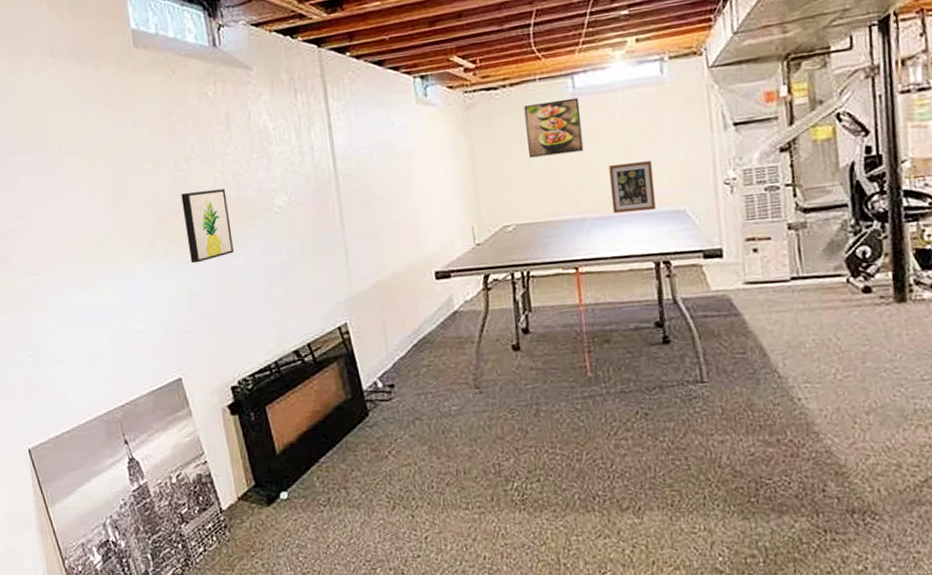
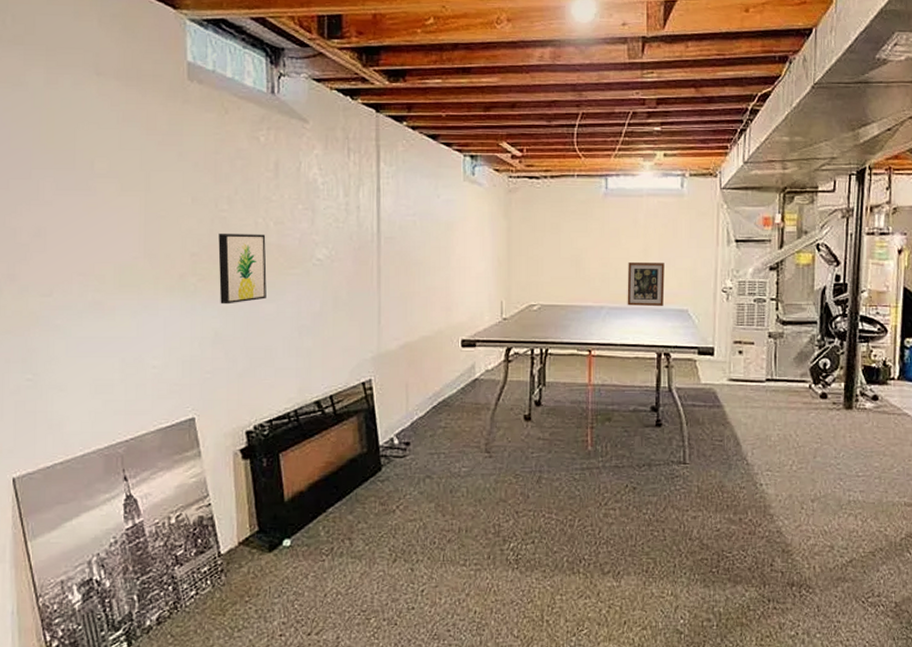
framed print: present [524,97,584,158] -> none [561,197,610,246]

